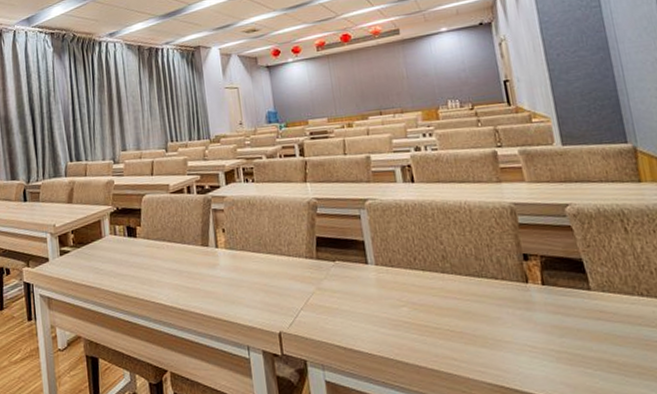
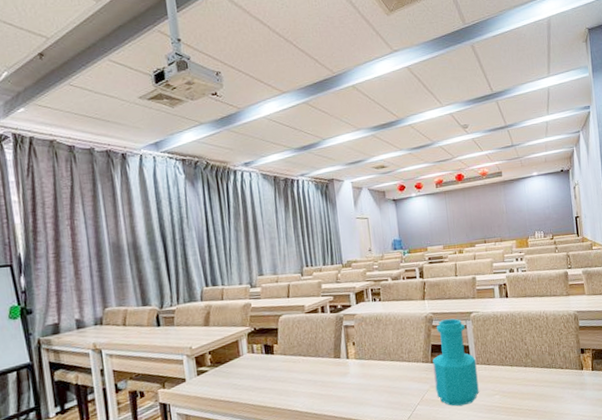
bottle: none [318,206,380,317] -> present [432,318,479,407]

